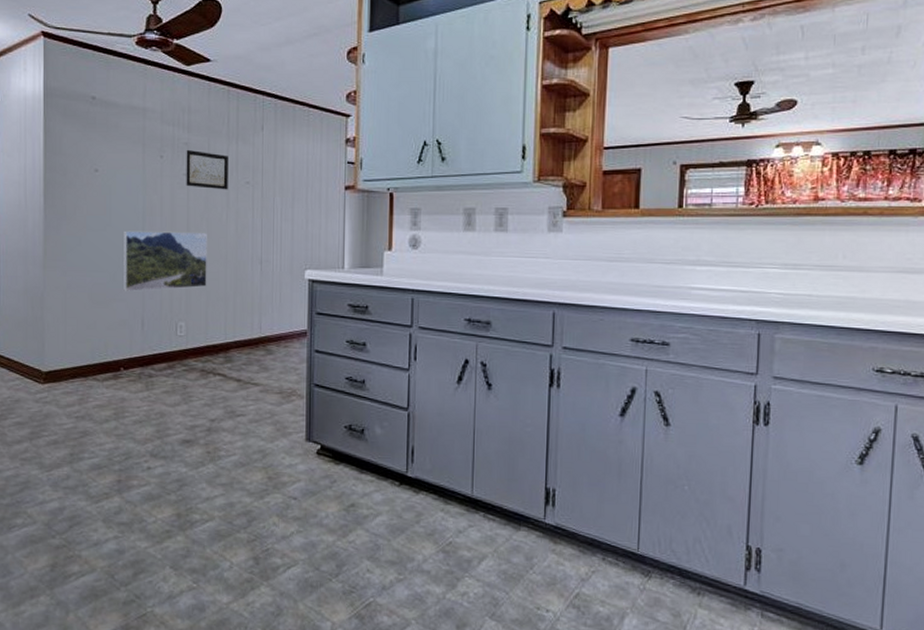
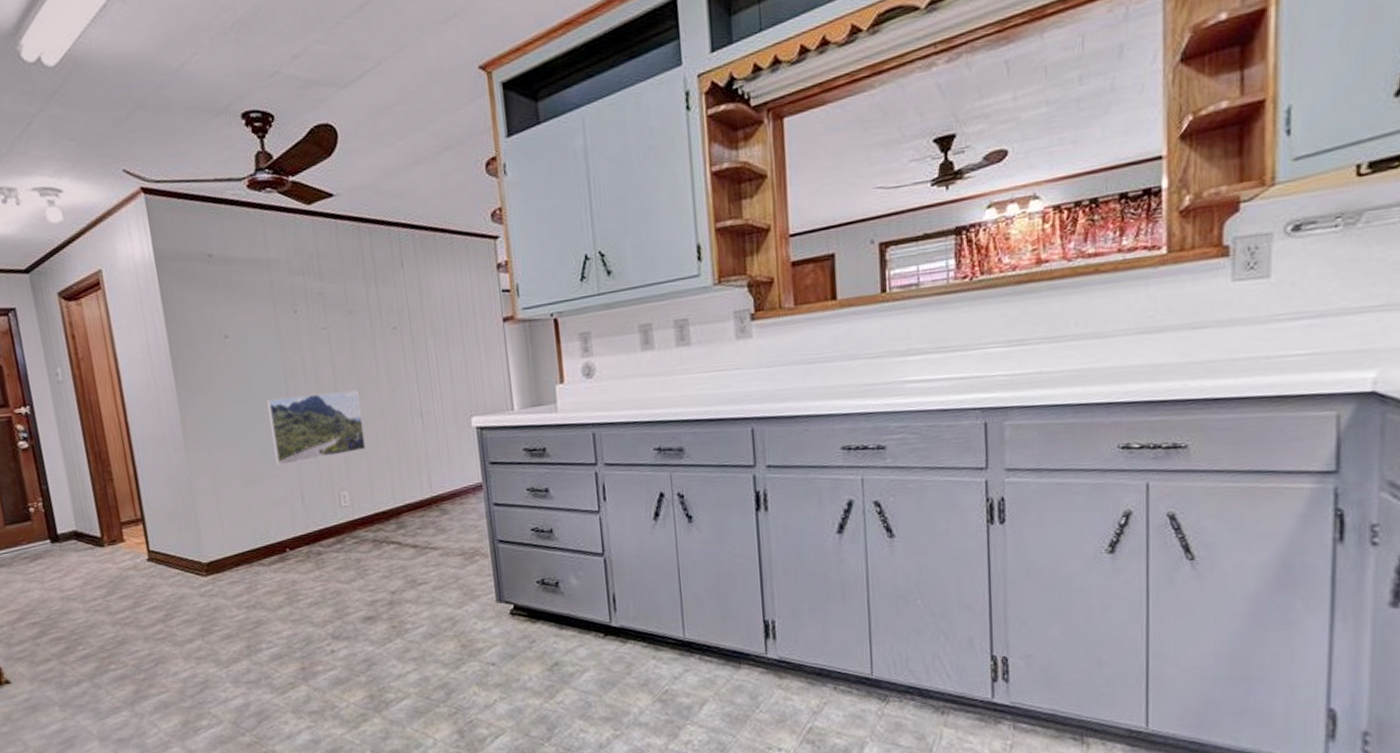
wall art: present [186,150,228,190] -> none [321,299,374,342]

